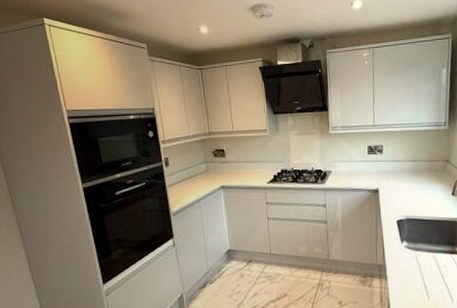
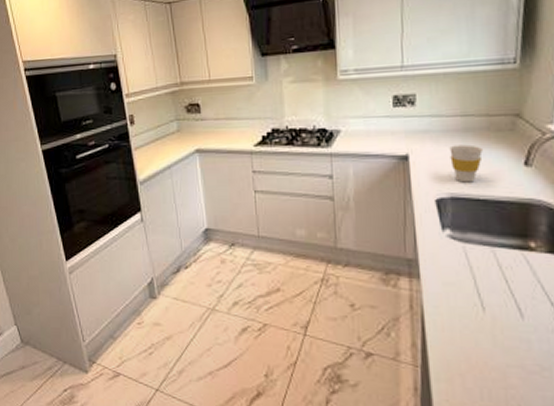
cup: none [405,181,426,208] -> present [449,144,483,183]

